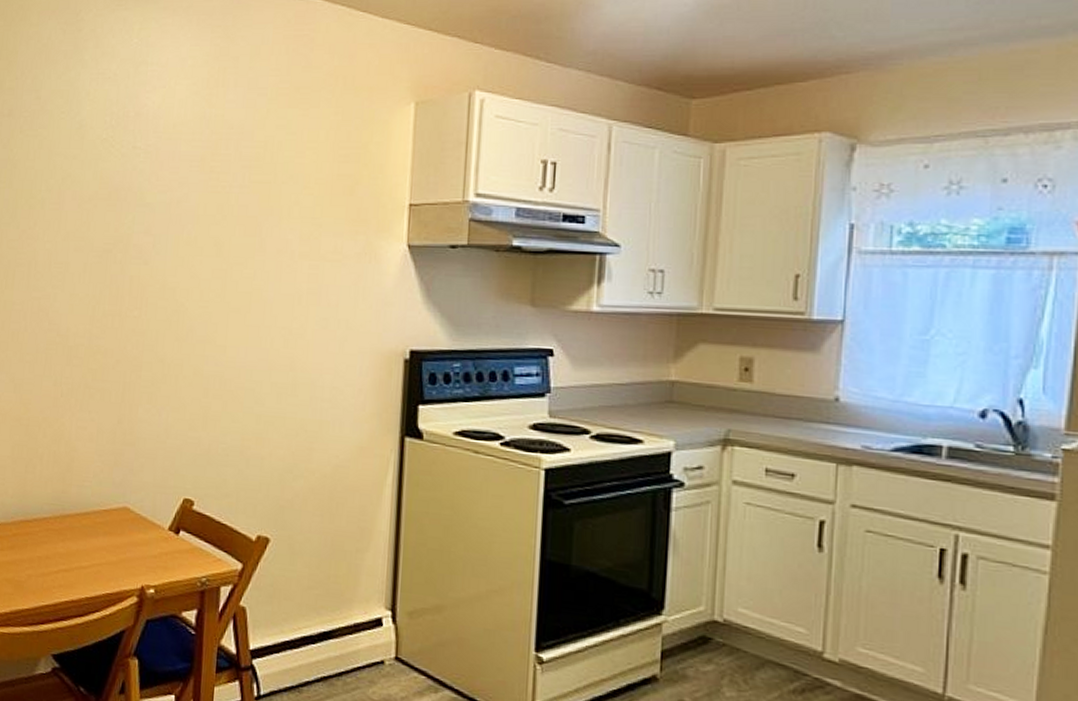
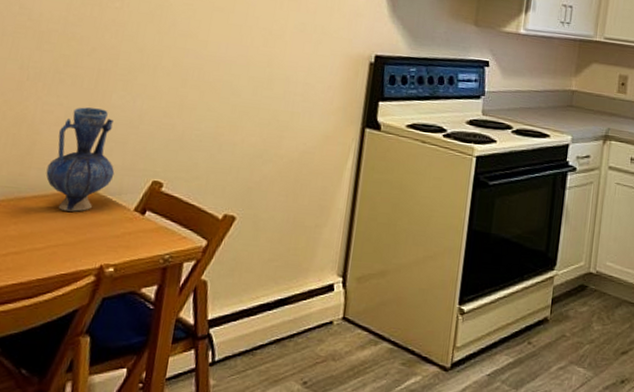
vase: none [85,422,147,530] -> present [46,107,115,212]

